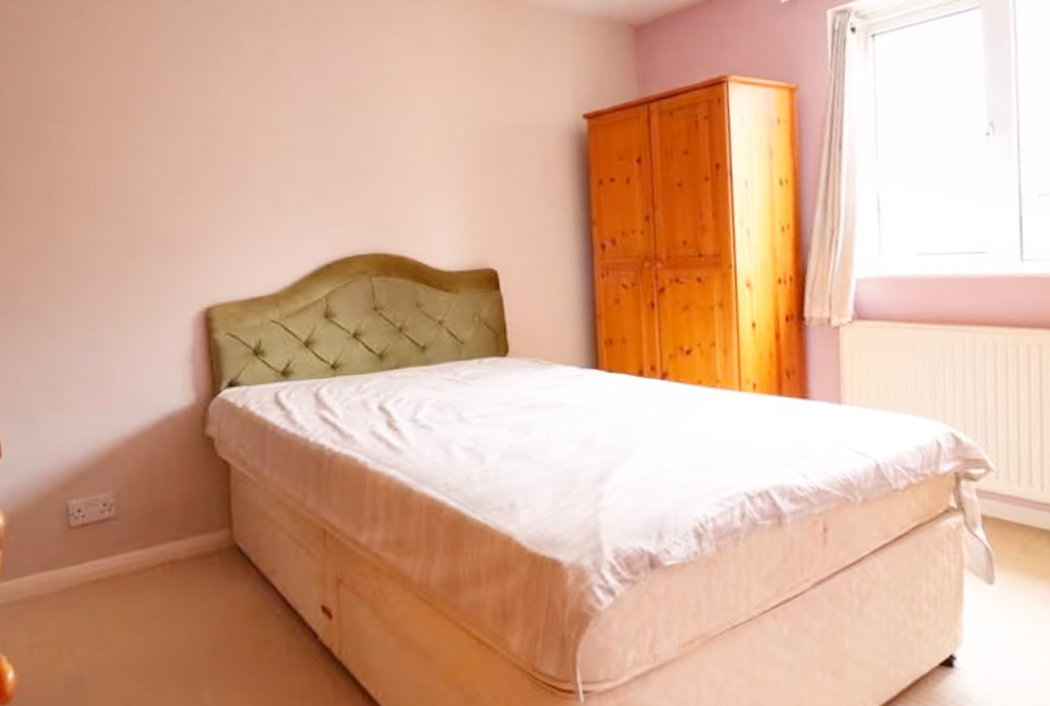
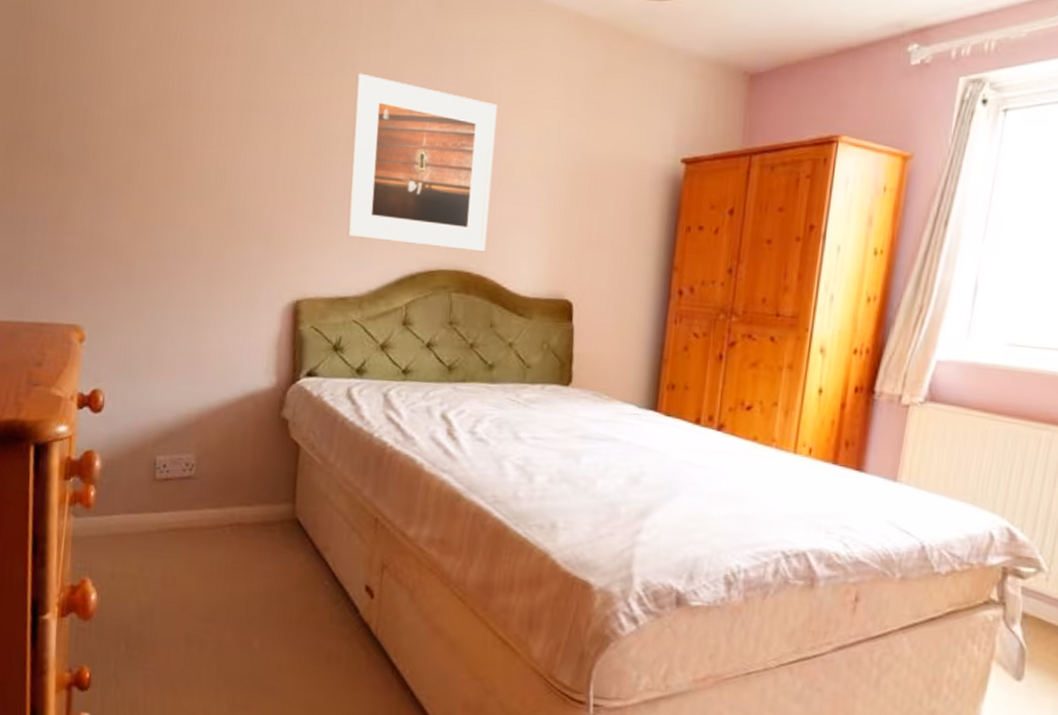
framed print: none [243,65,400,234] -> present [347,73,498,252]

